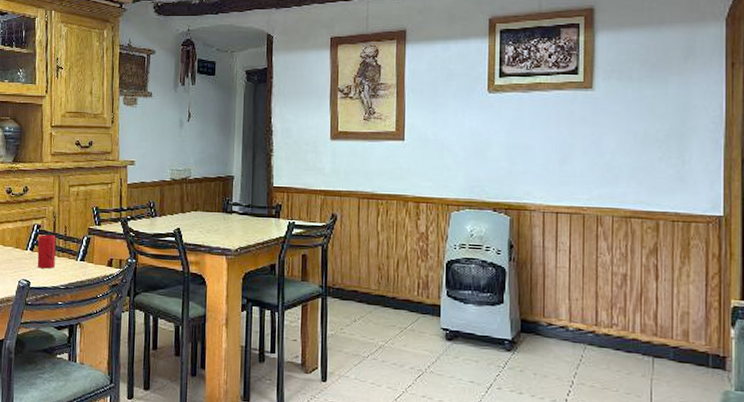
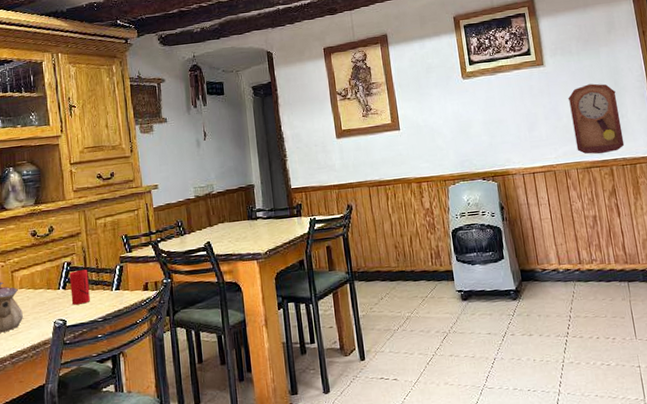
pendulum clock: none [616,118,681,204] -> present [567,83,625,155]

